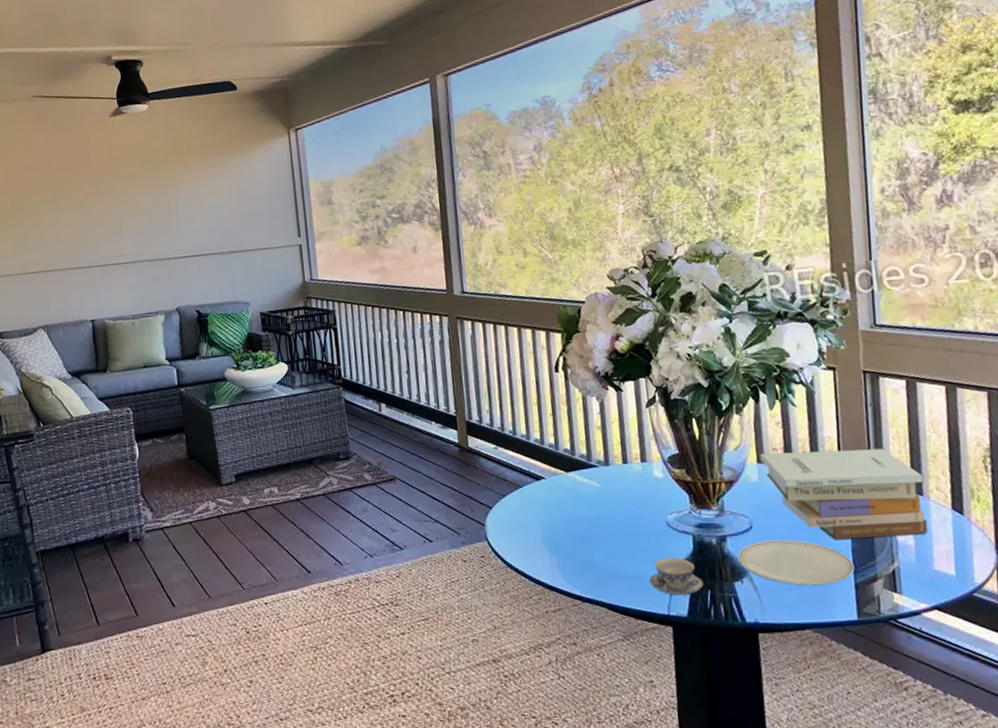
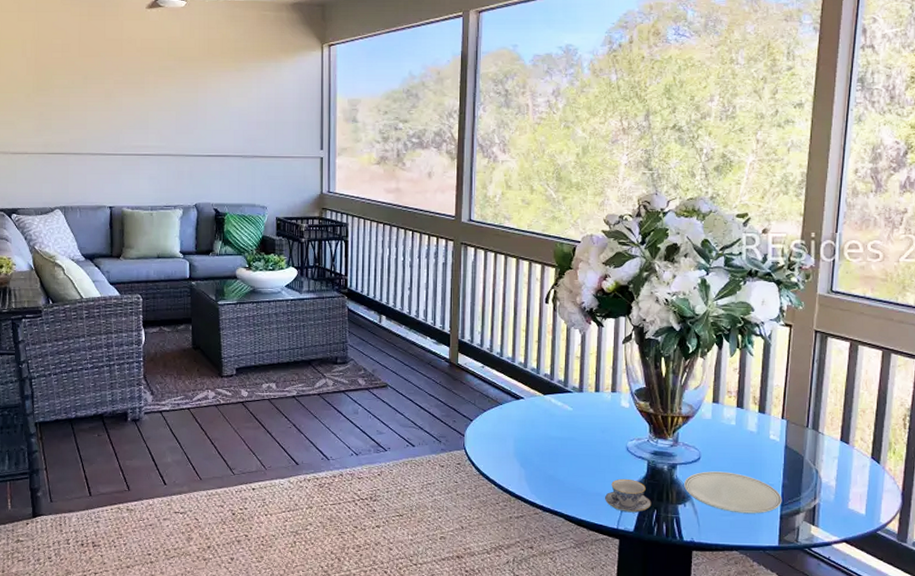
books: present [759,448,929,540] -> none [715,394,852,477]

